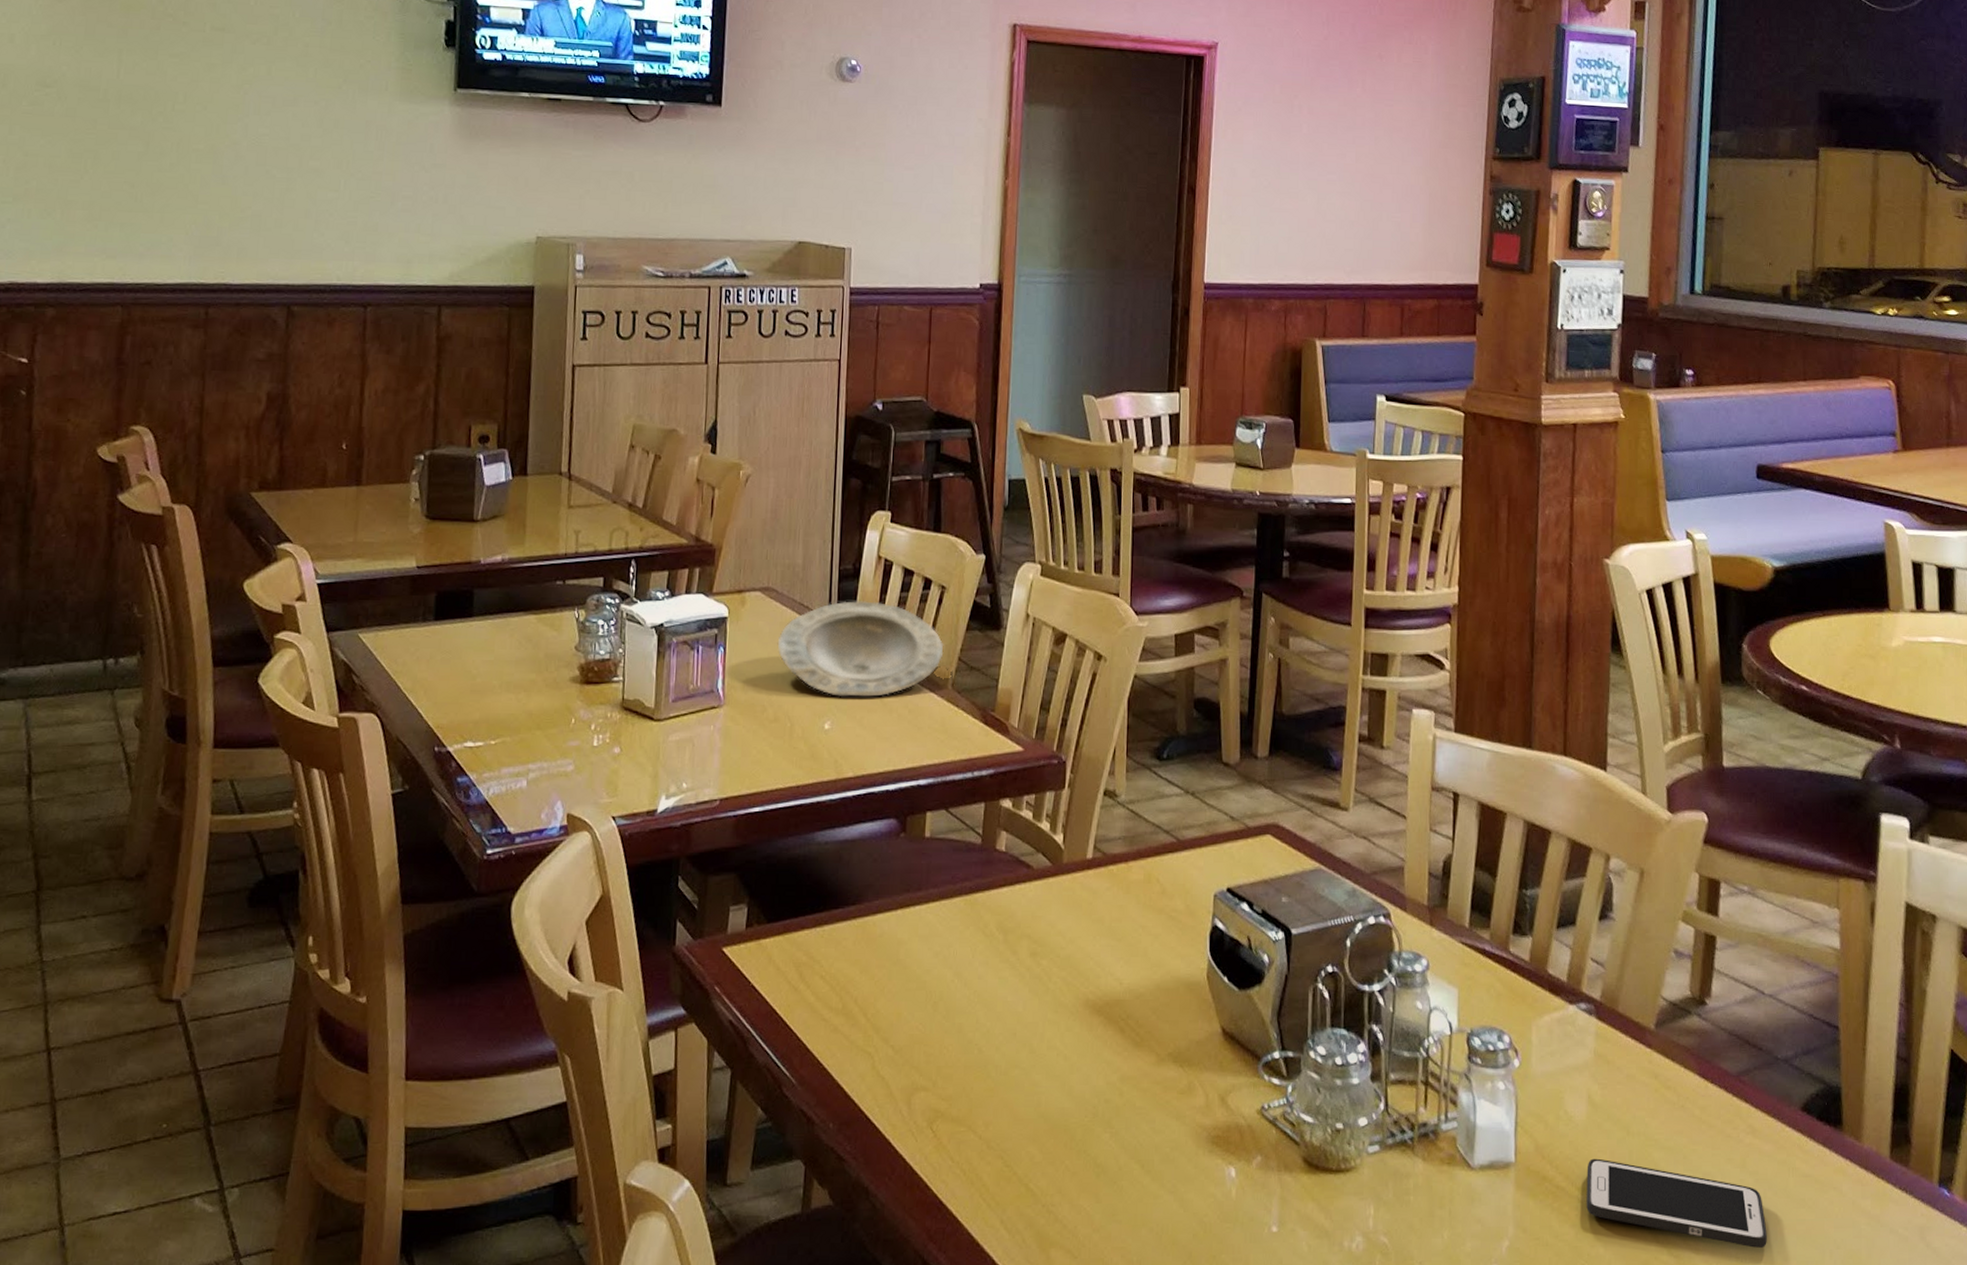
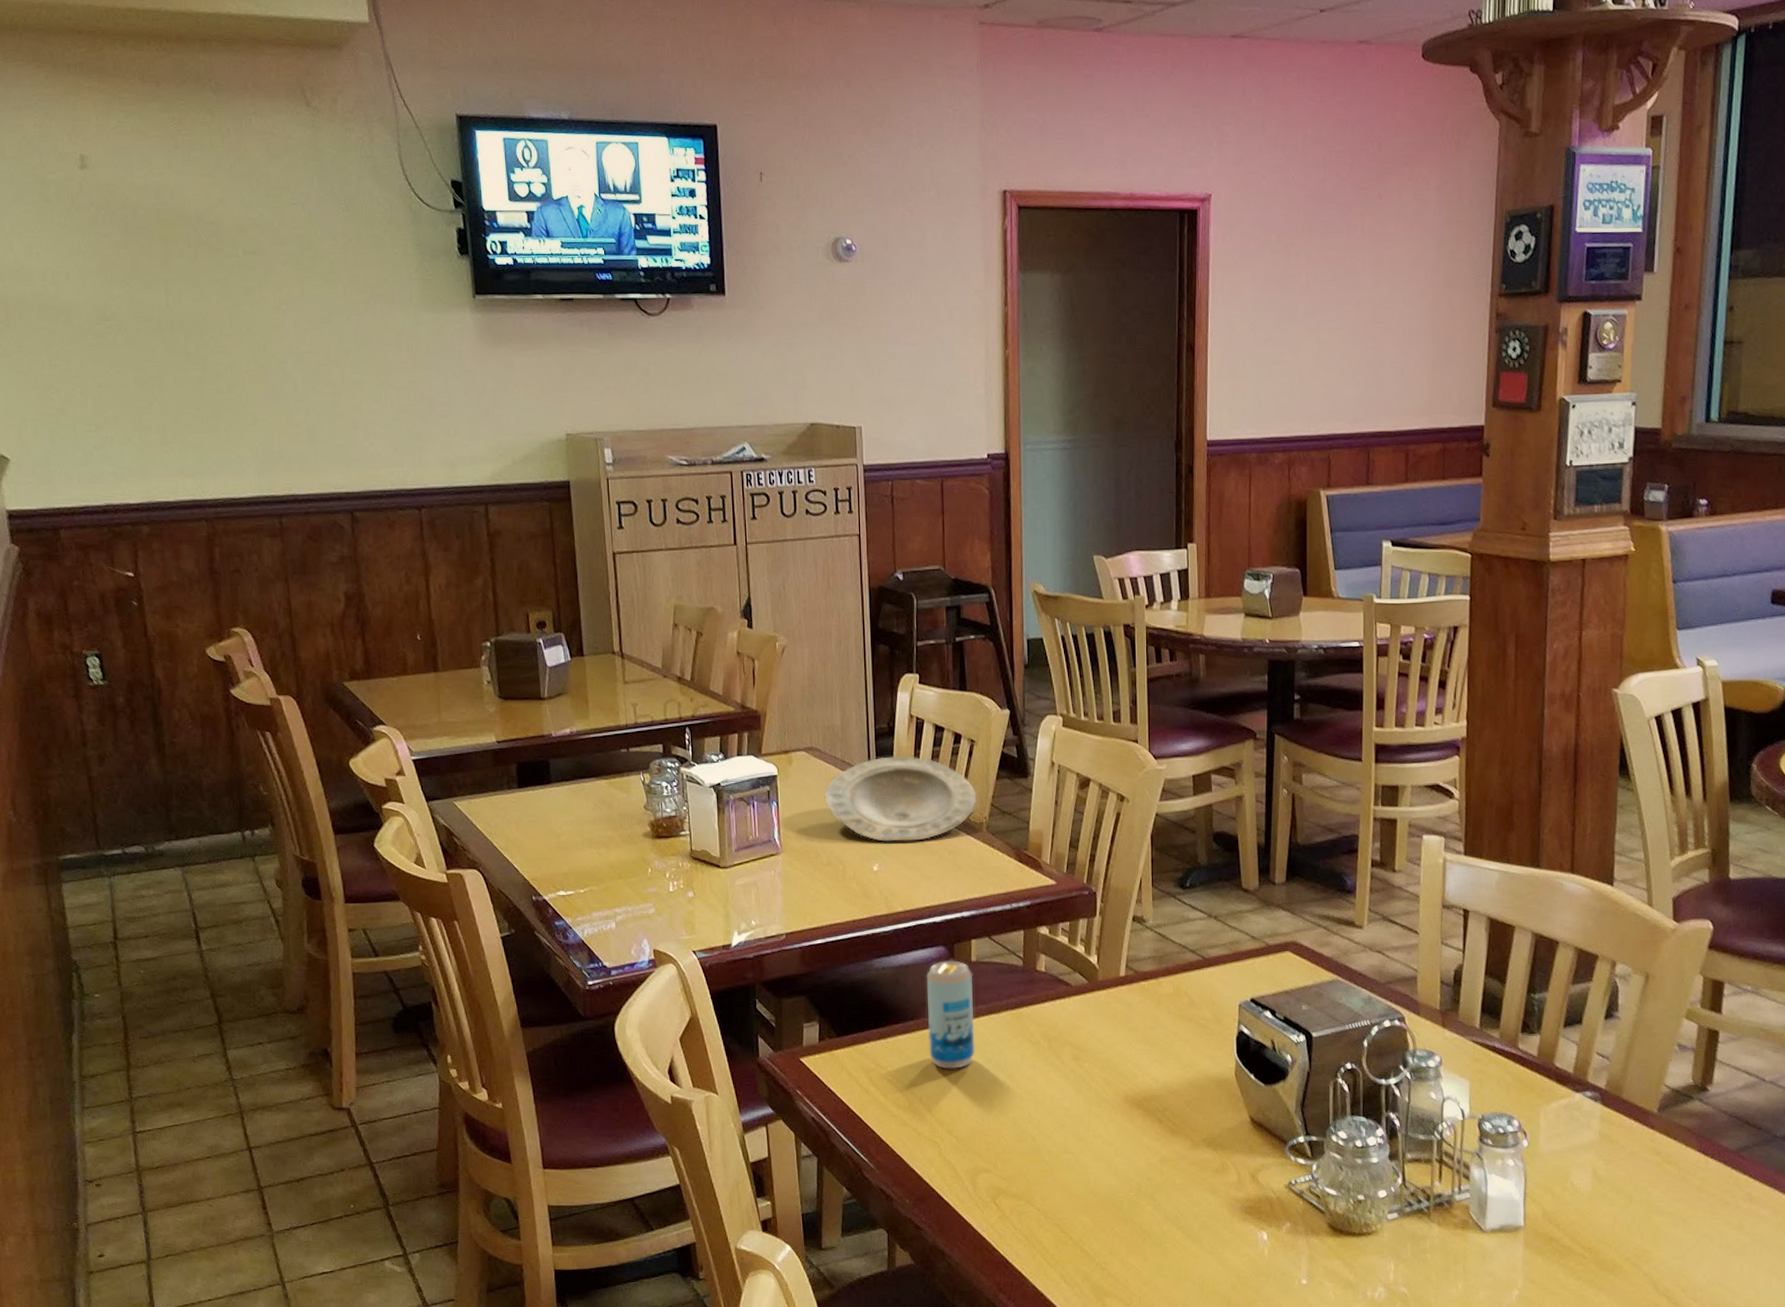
beverage can: none [869,835,926,964] -> present [926,960,975,1069]
cell phone: present [1586,1158,1767,1248] -> none [1591,1222,1762,1296]

